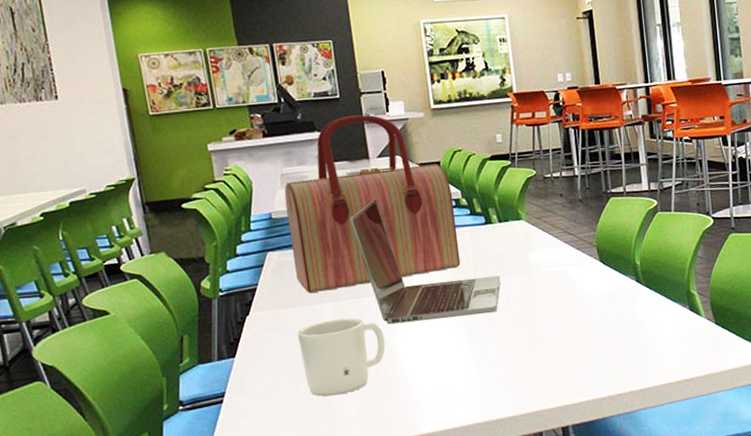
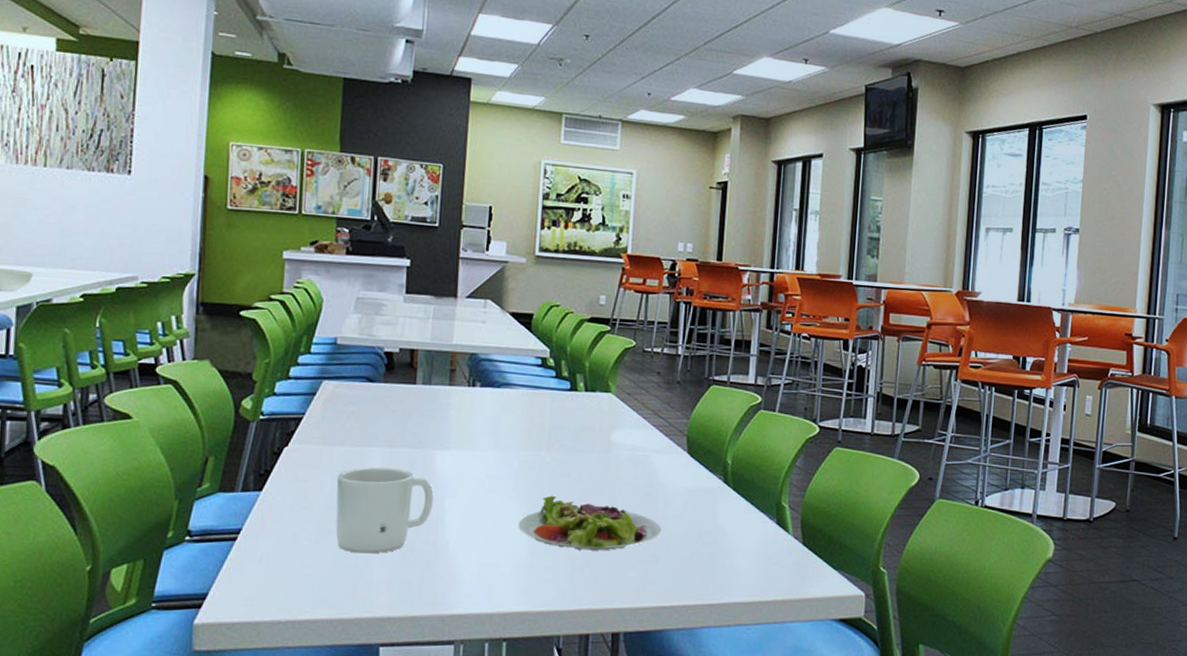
handbag: present [284,114,461,293] -> none [350,247,540,434]
laptop: present [349,199,501,325] -> none [421,342,576,490]
salad plate: none [462,318,589,363] -> present [518,495,661,551]

